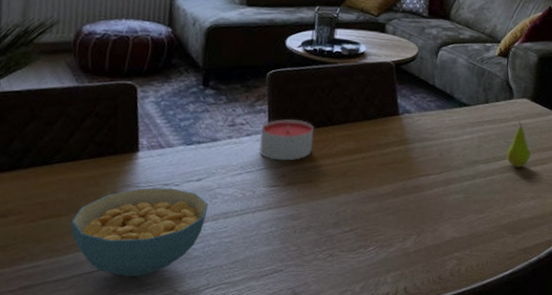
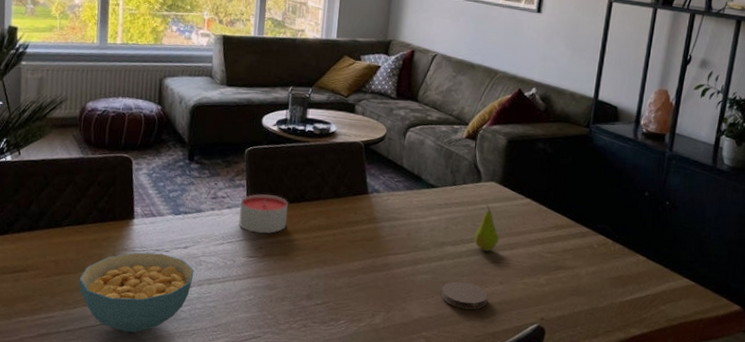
coaster: none [474,199,520,227] -> present [441,281,488,310]

